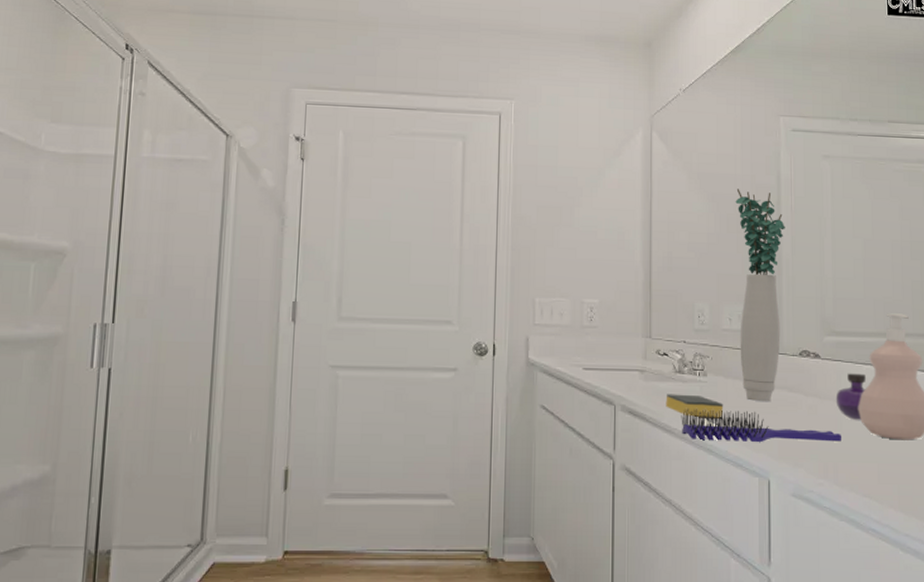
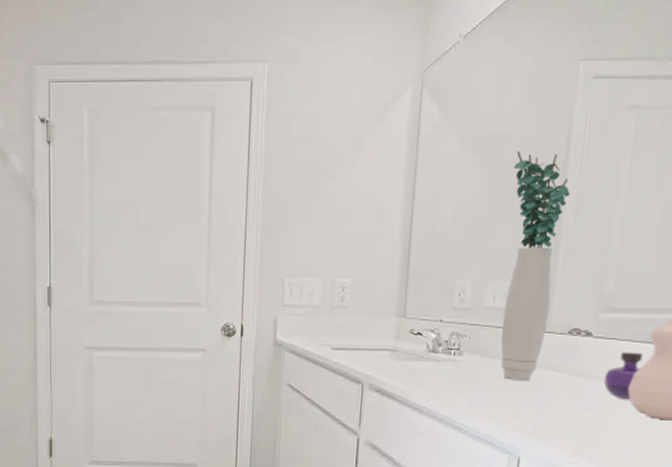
sponge: present [666,394,724,418] -> none [415,373,478,397]
hairbrush: present [681,409,842,443] -> none [431,388,606,422]

